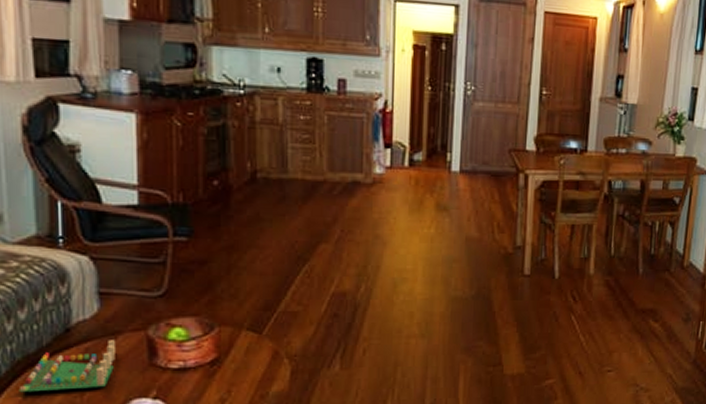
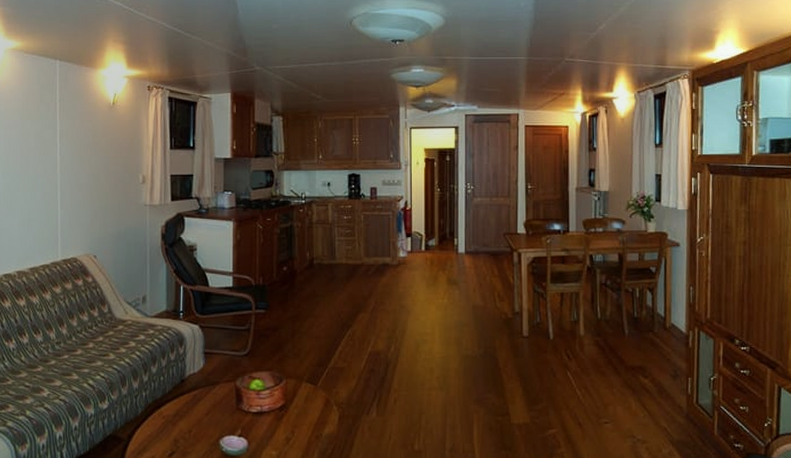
board game: present [18,340,115,393] -> none [148,389,214,429]

